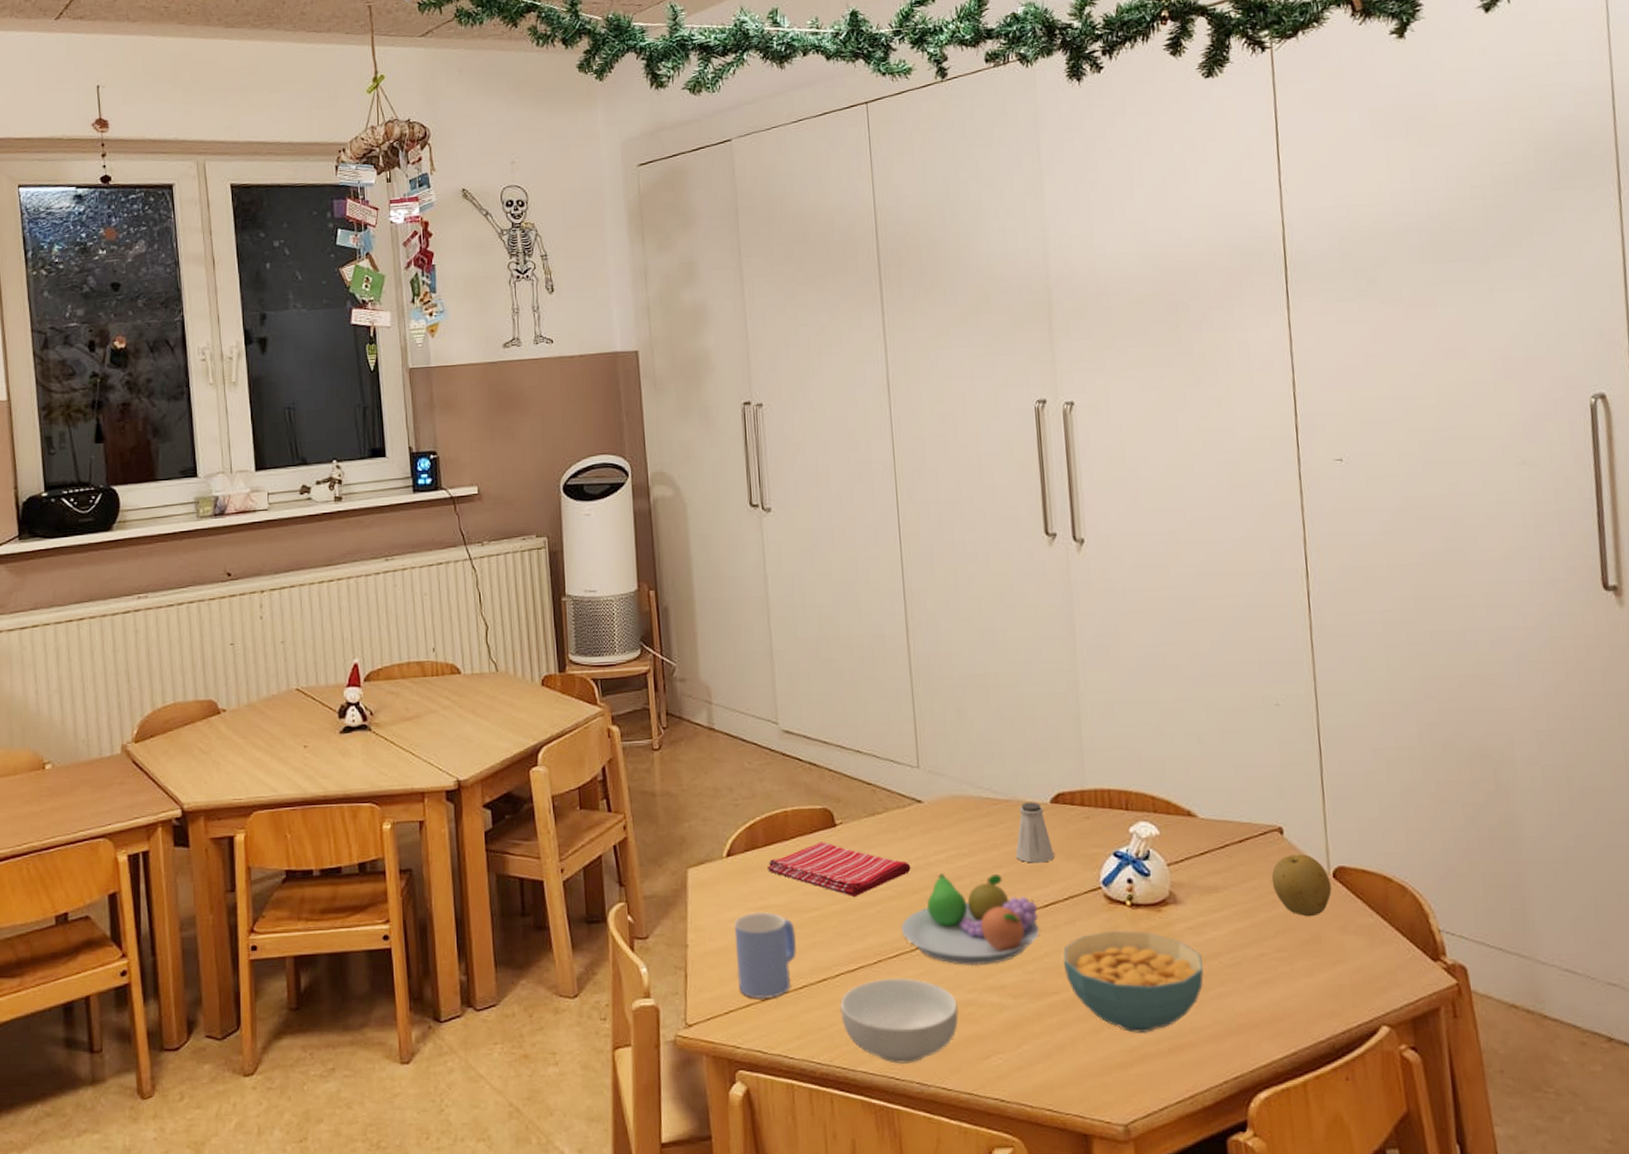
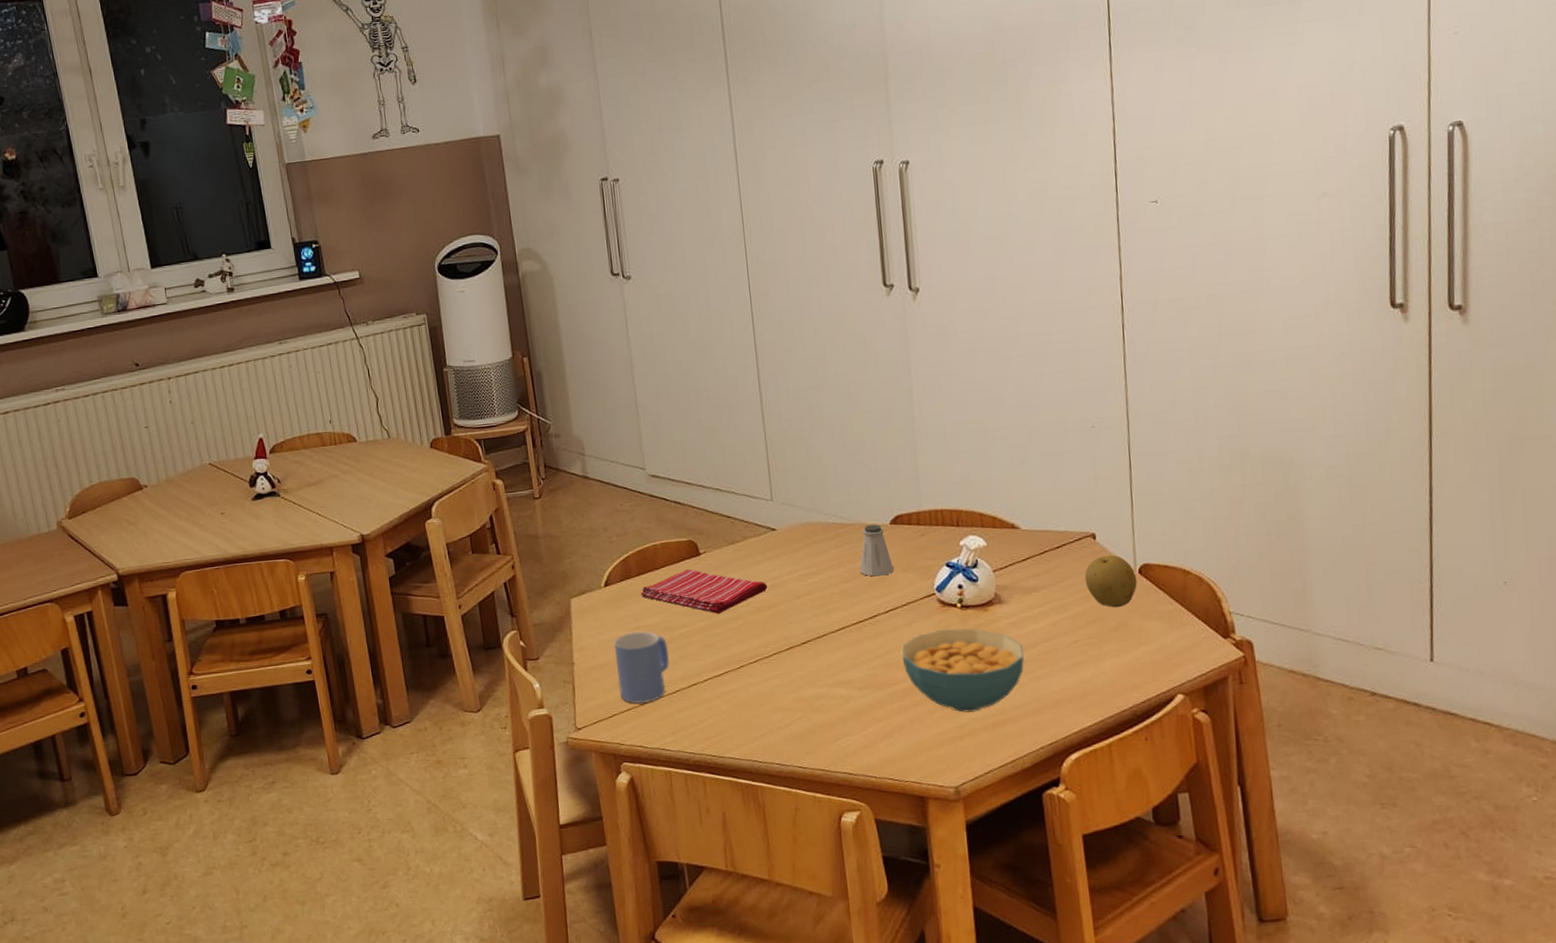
cereal bowl: present [839,978,959,1064] -> none [708,679,812,750]
fruit bowl: present [901,873,1040,967] -> none [760,588,882,666]

